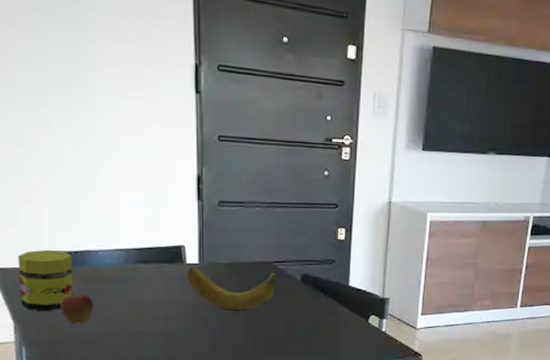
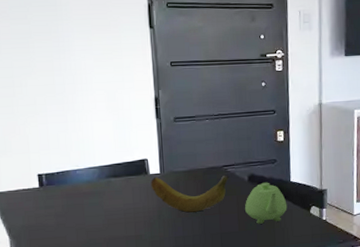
jar: present [17,249,74,310] -> none [10,172,58,227]
fruit: present [60,289,93,324] -> none [46,205,74,236]
teapot: none [295,284,343,330] -> present [245,182,287,224]

